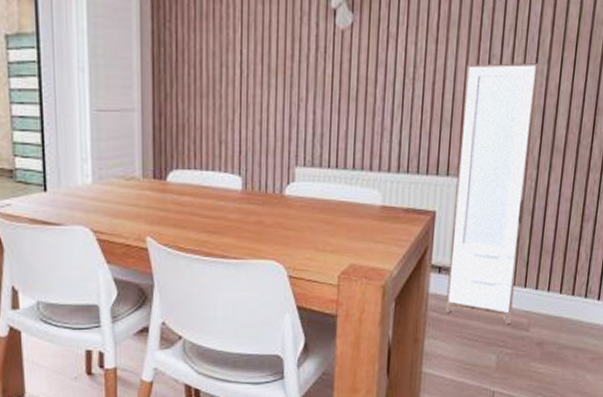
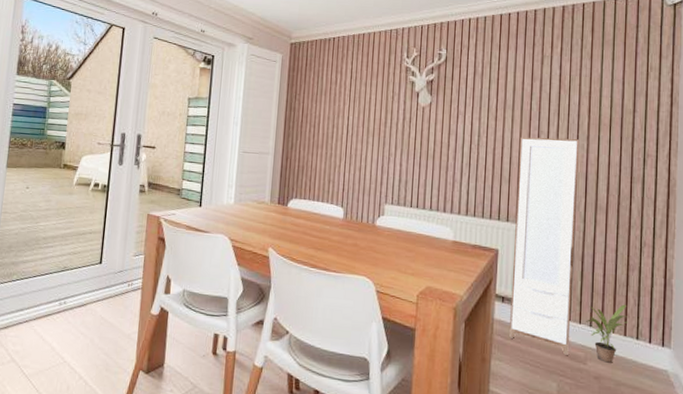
potted plant: none [532,260,578,327] -> present [586,304,628,363]

